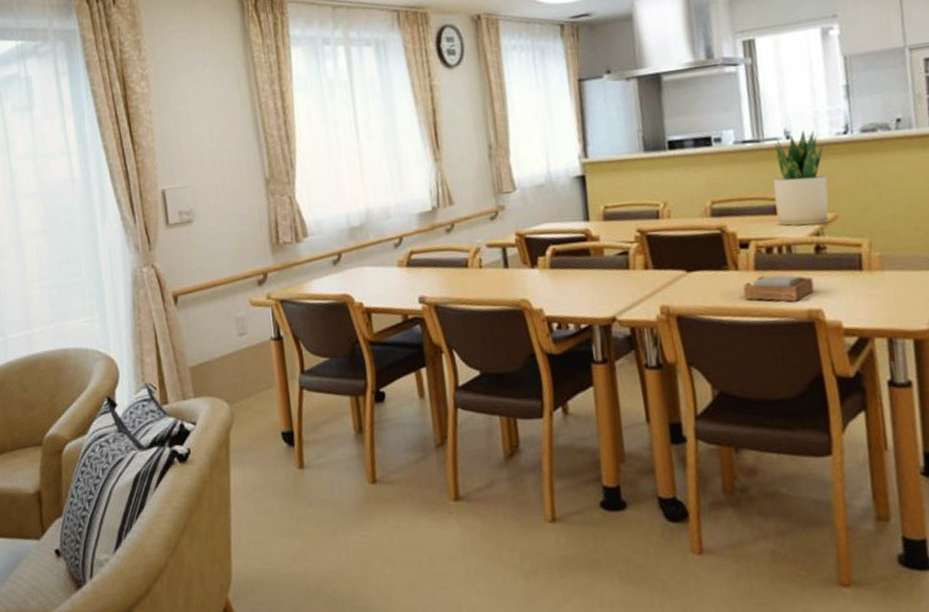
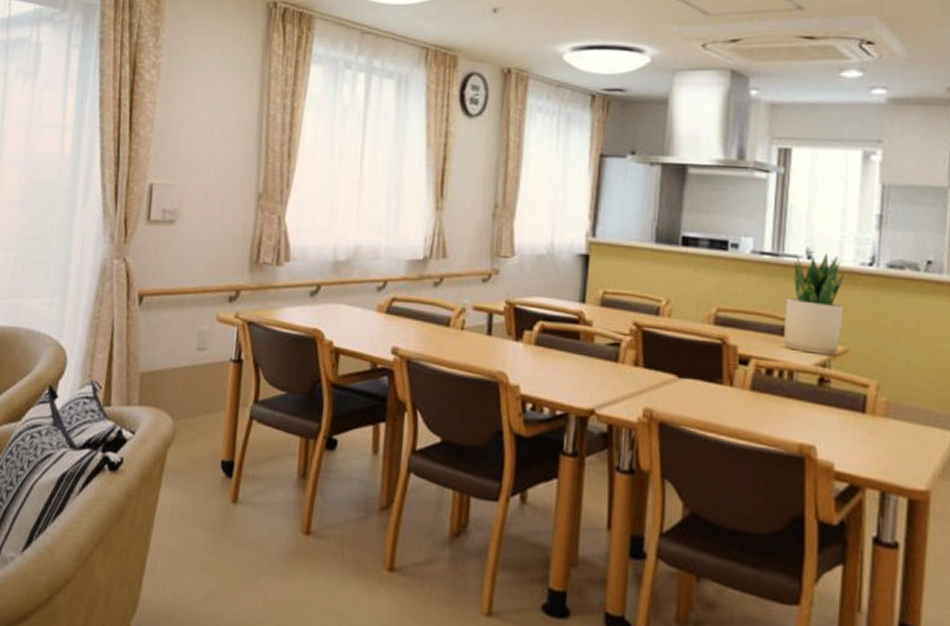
napkin holder: present [743,274,815,302] -> none [733,398,811,433]

